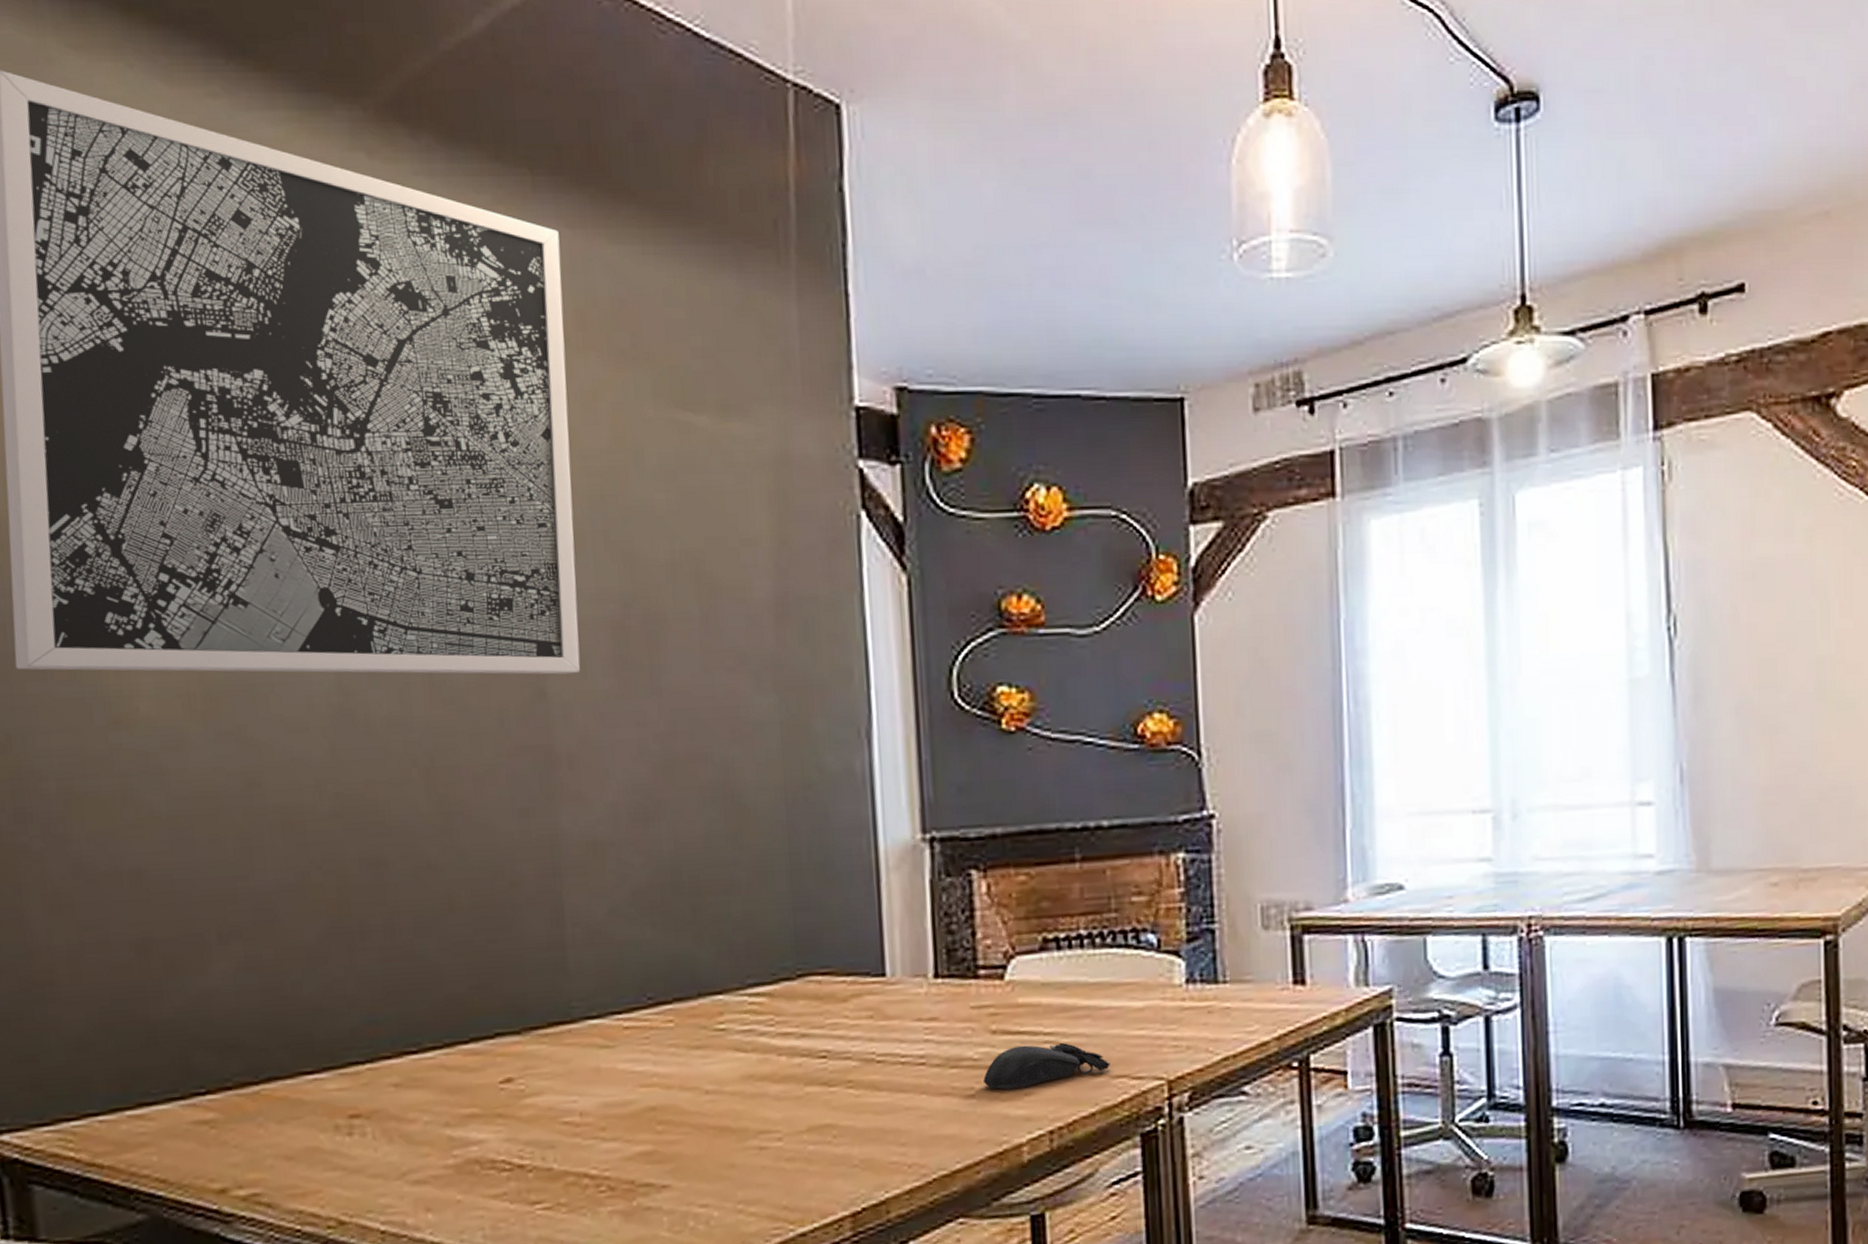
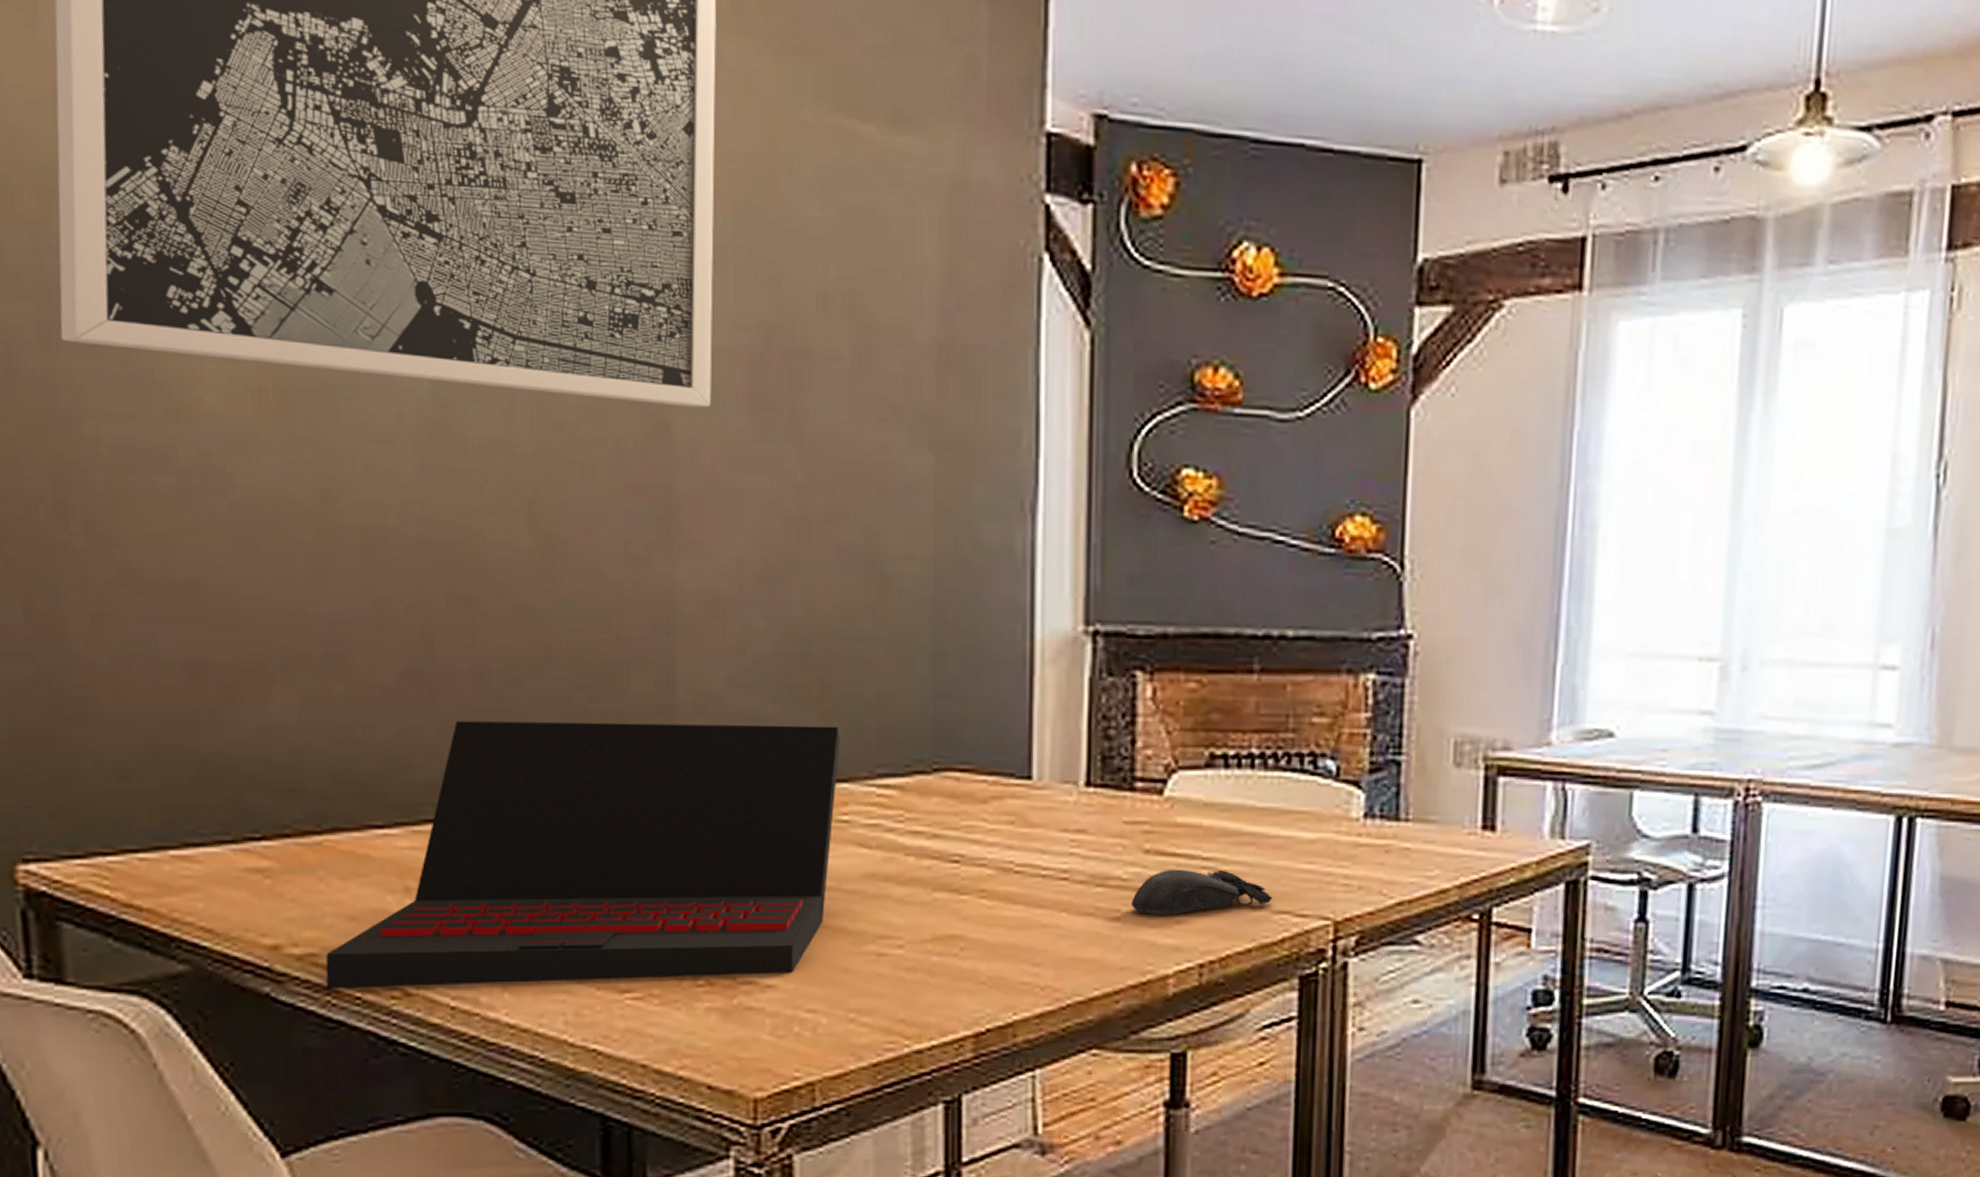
laptop: none [267,944,713,1224] -> present [325,721,840,989]

